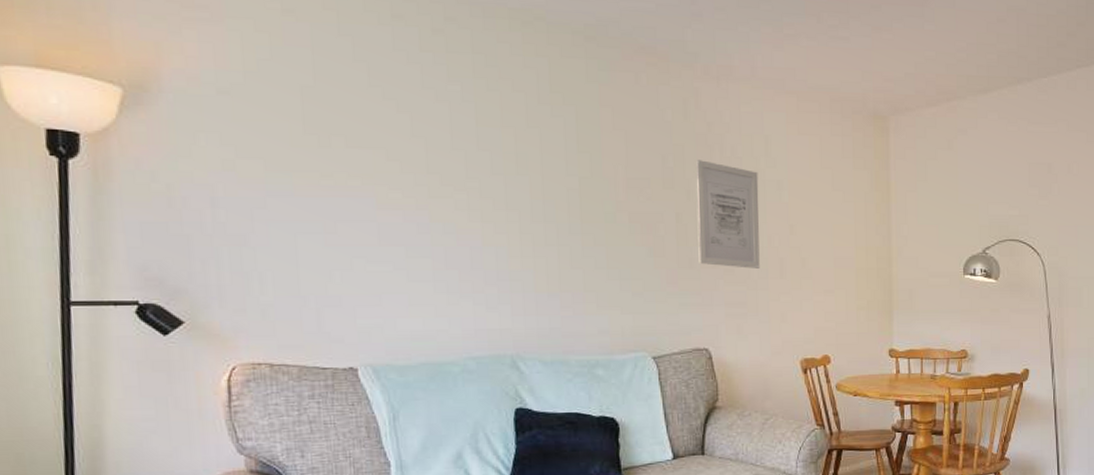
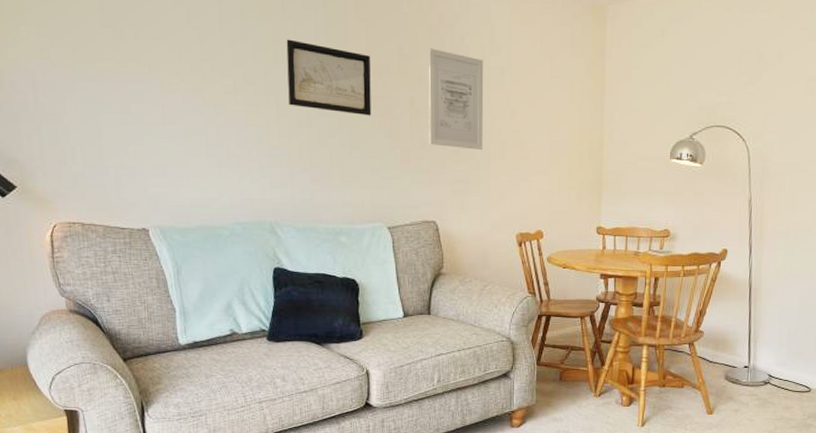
wall art: none [531,149,632,233] -> present [286,39,372,116]

